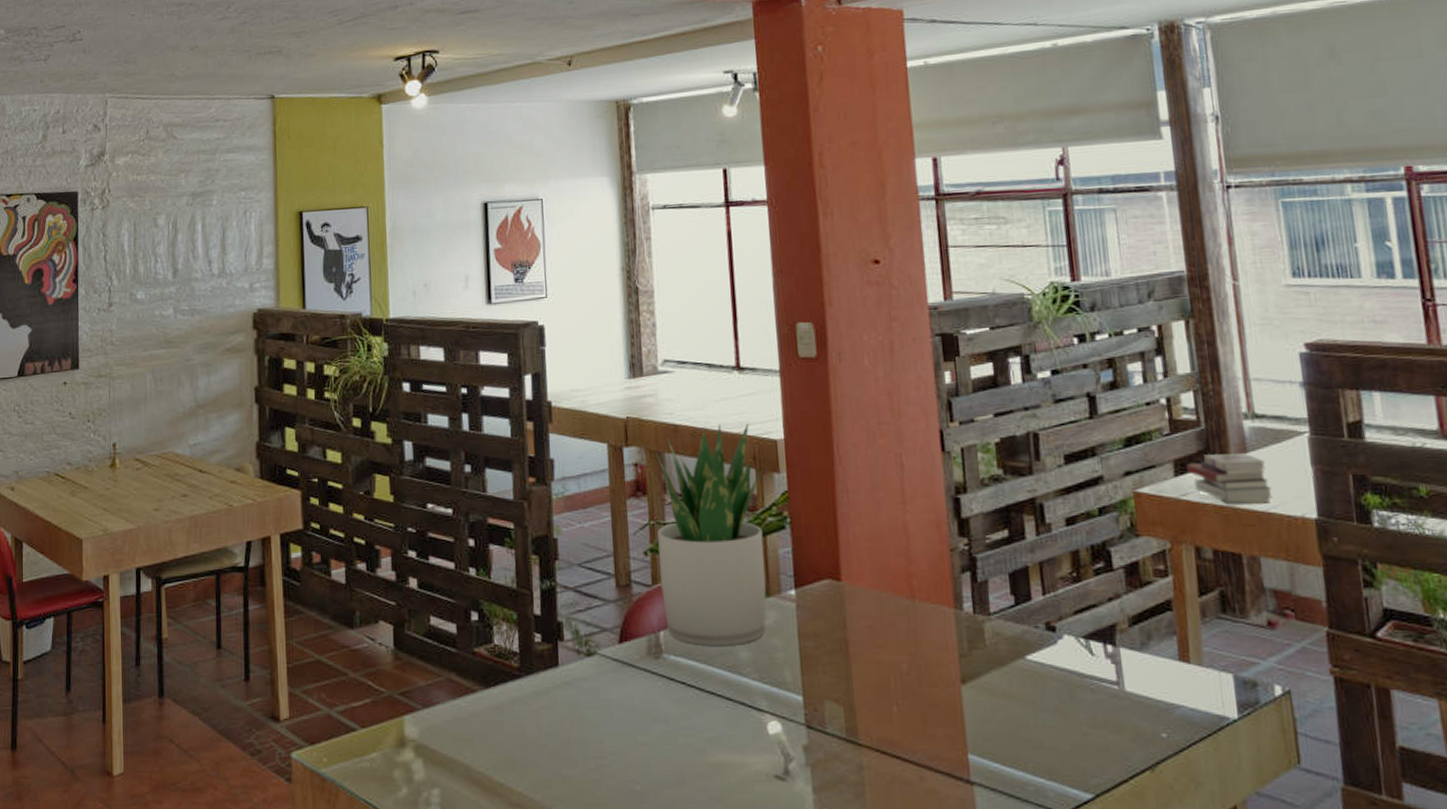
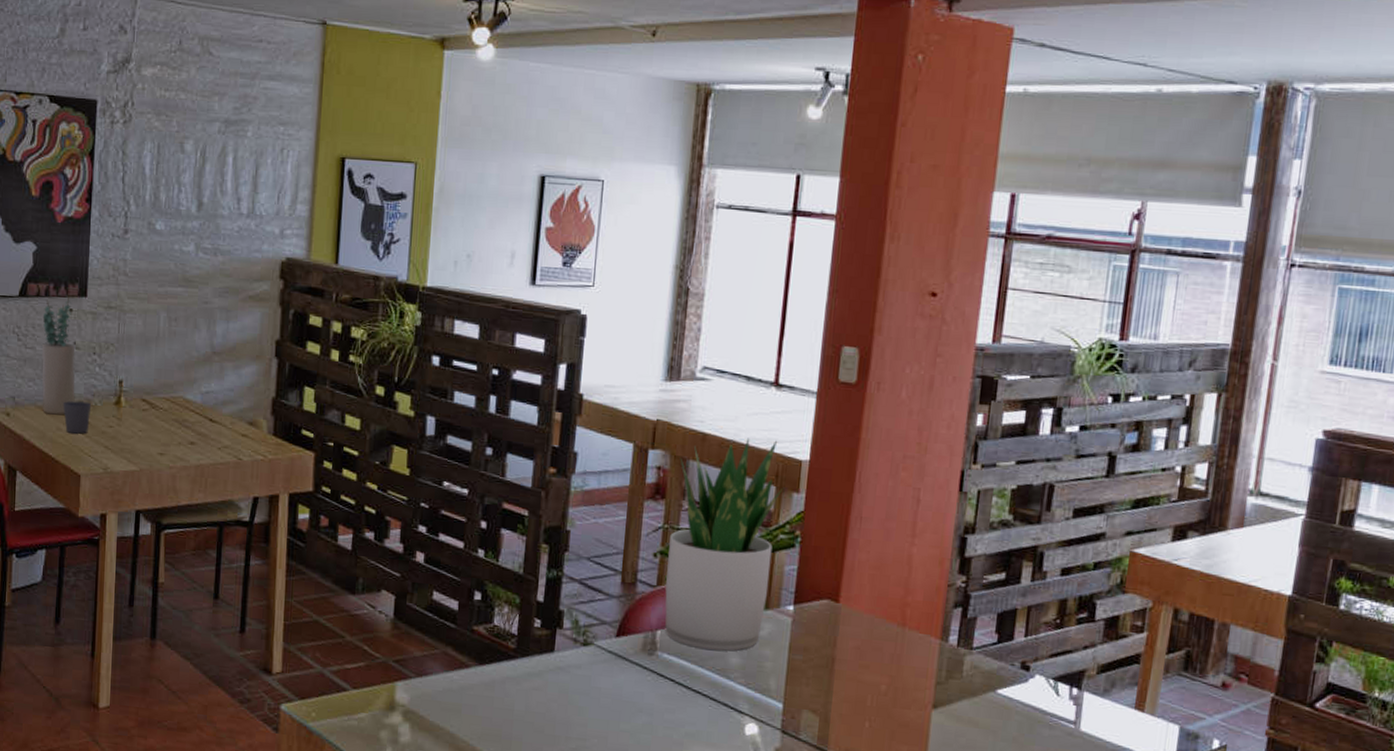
vase: none [40,370,73,484] -> present [42,295,76,416]
dixie cup: none [63,468,88,500] -> present [63,401,91,434]
books: present [1185,453,1273,504] -> none [1183,524,1258,577]

